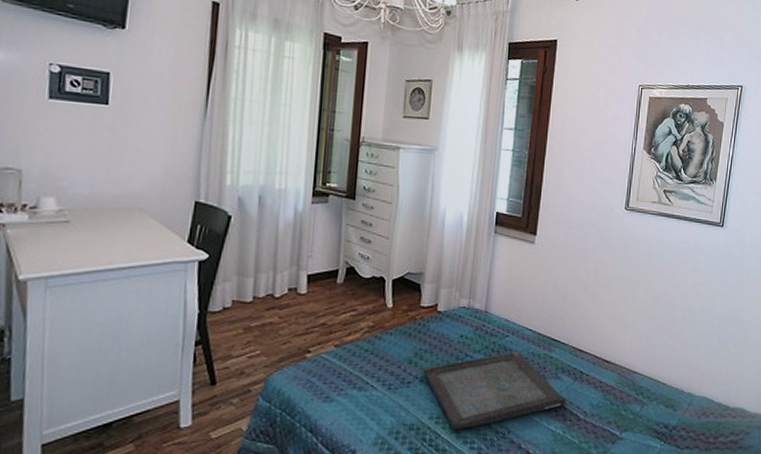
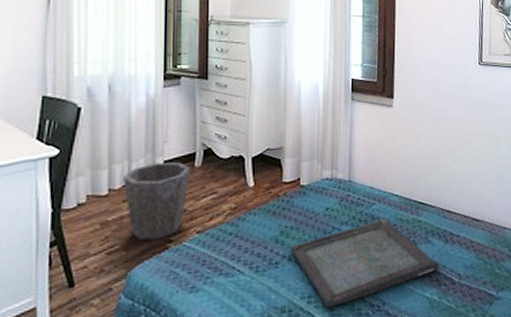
waste bin: none [267,275,334,348] -> present [123,162,192,241]

